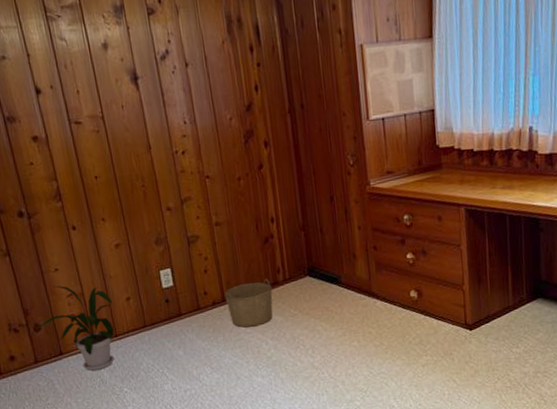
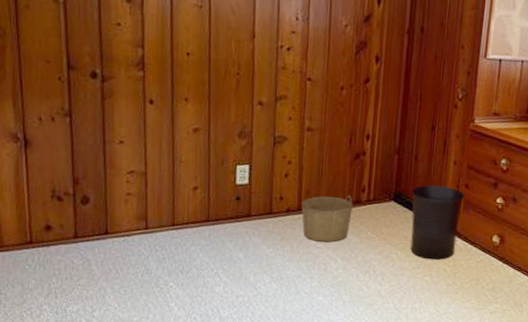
house plant: present [36,285,115,371] -> none [83,158,178,258]
waste bin: none [323,252,376,325] -> present [410,185,465,260]

